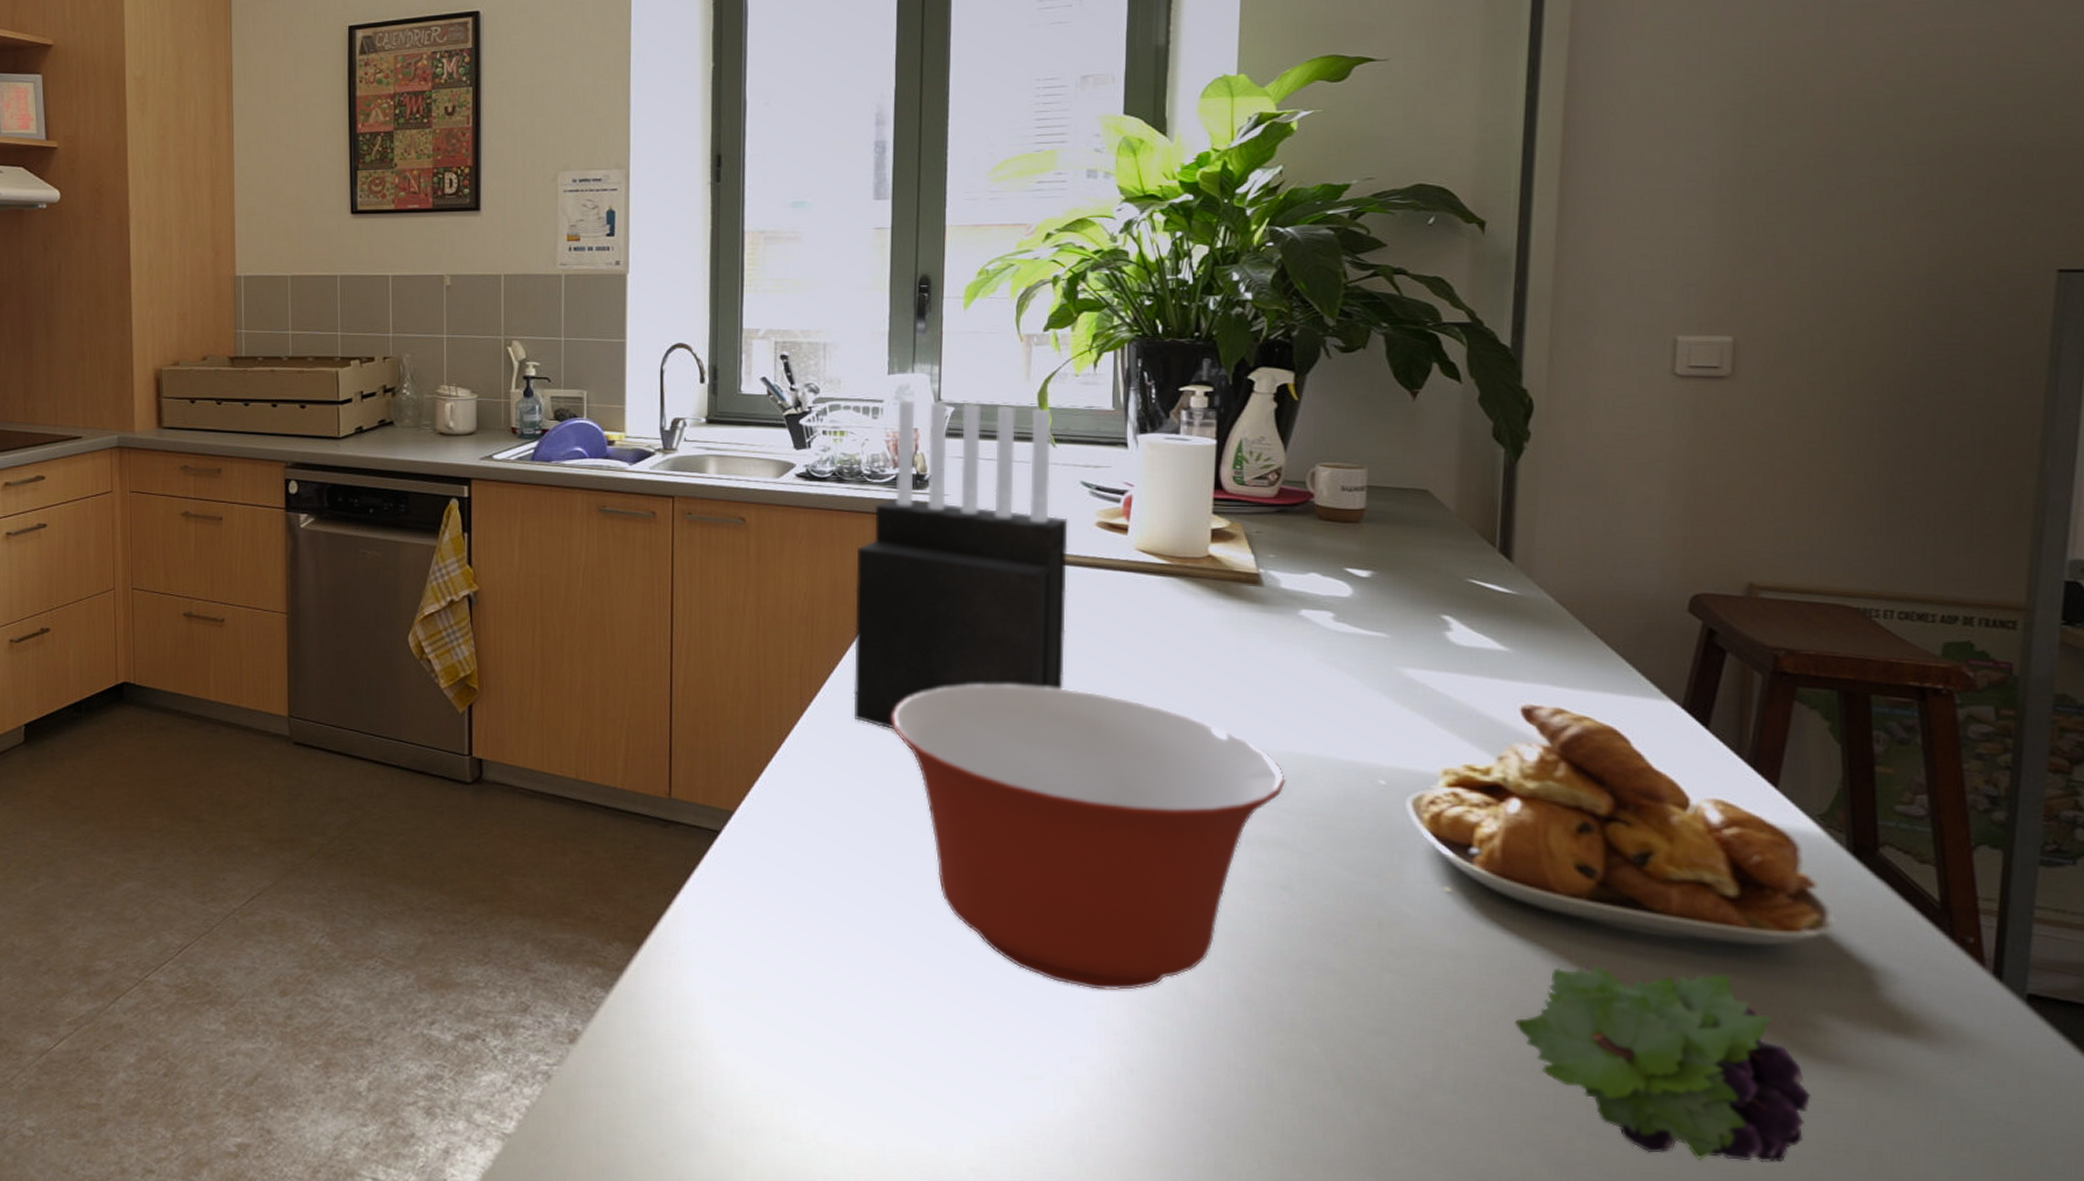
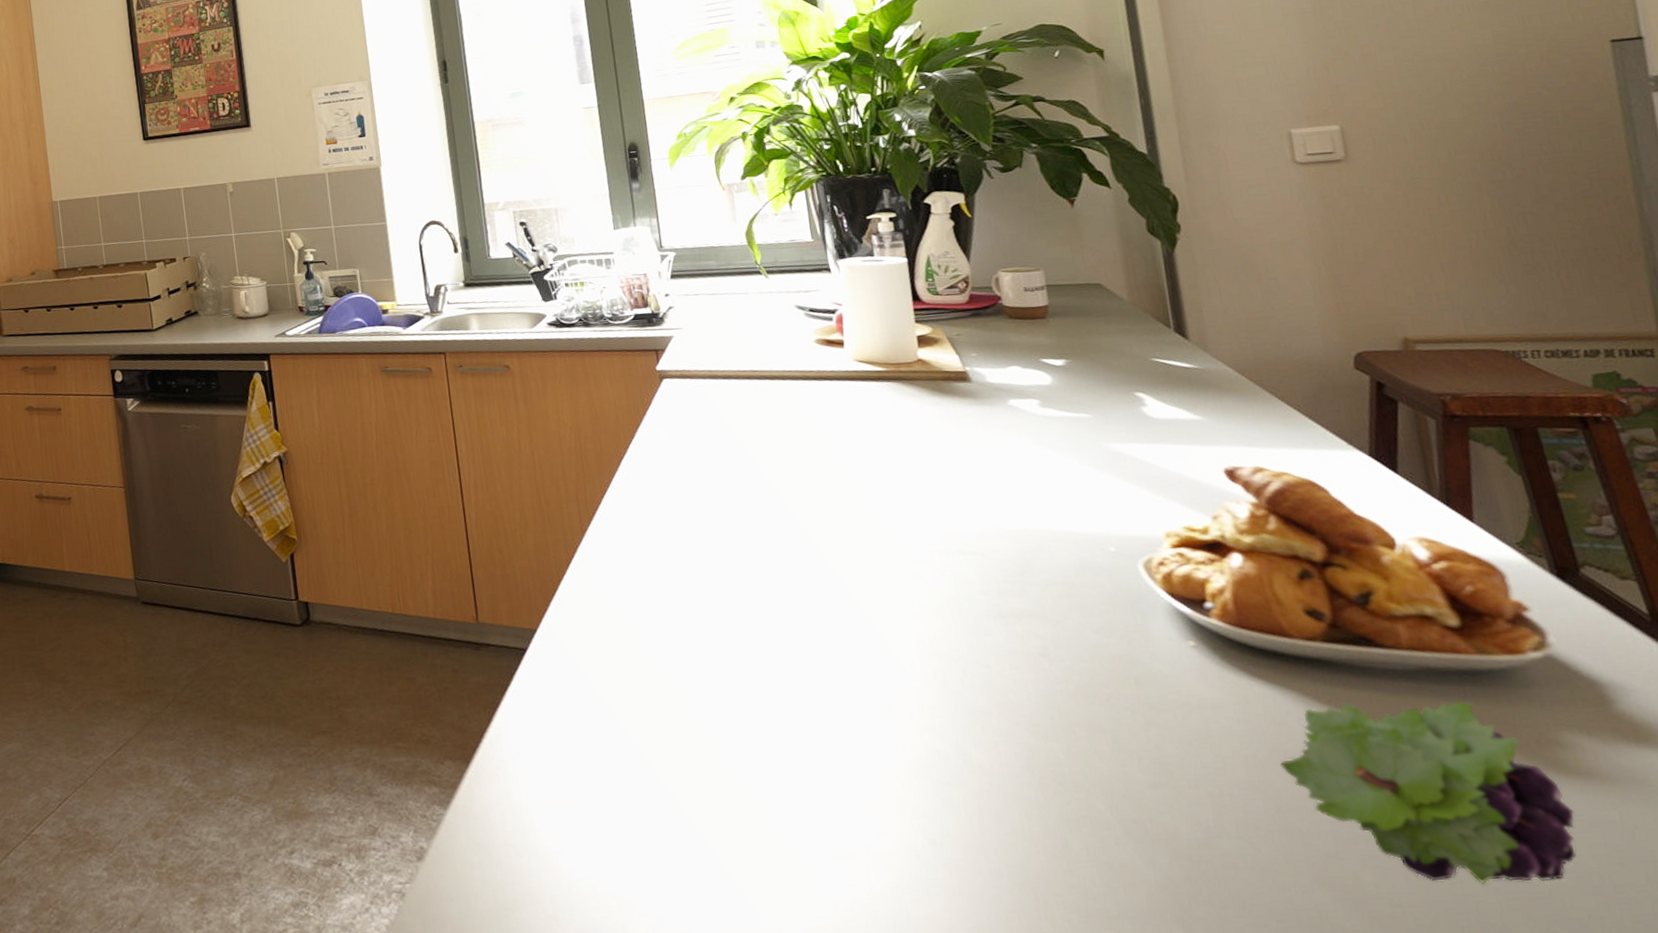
knife block: present [853,399,1068,729] -> none [610,245,811,542]
mixing bowl: present [892,684,1287,990] -> none [663,489,1026,768]

